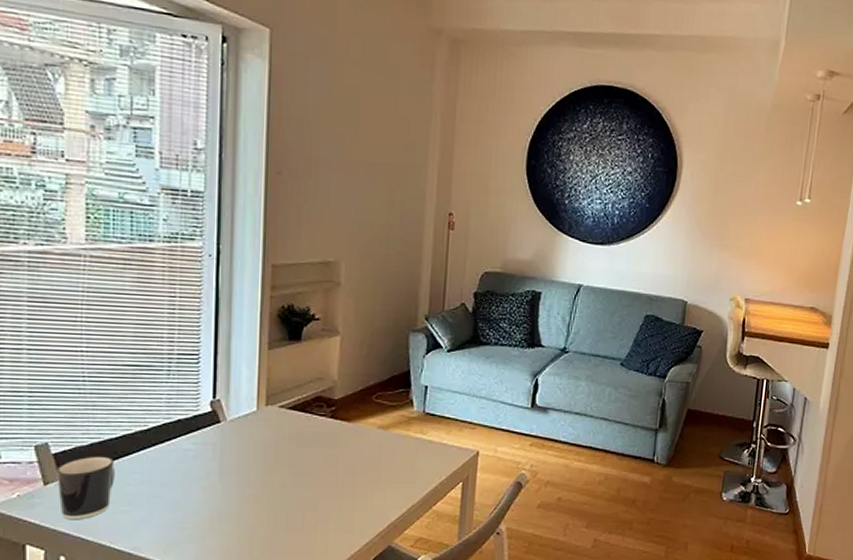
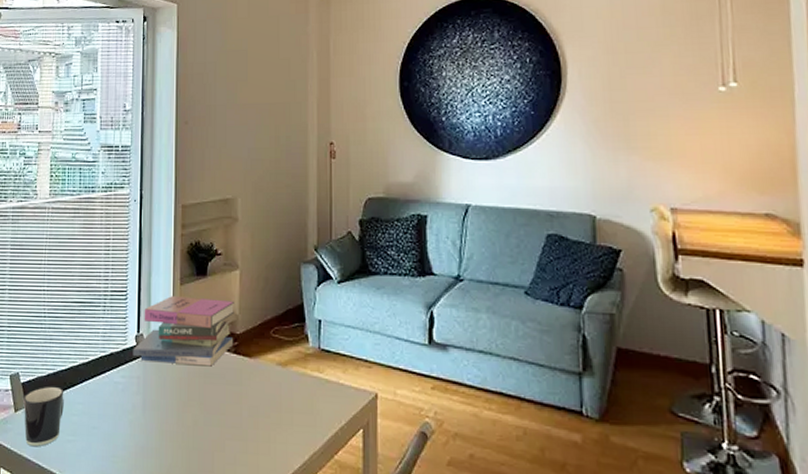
books: none [207,361,333,431] -> present [133,296,234,367]

